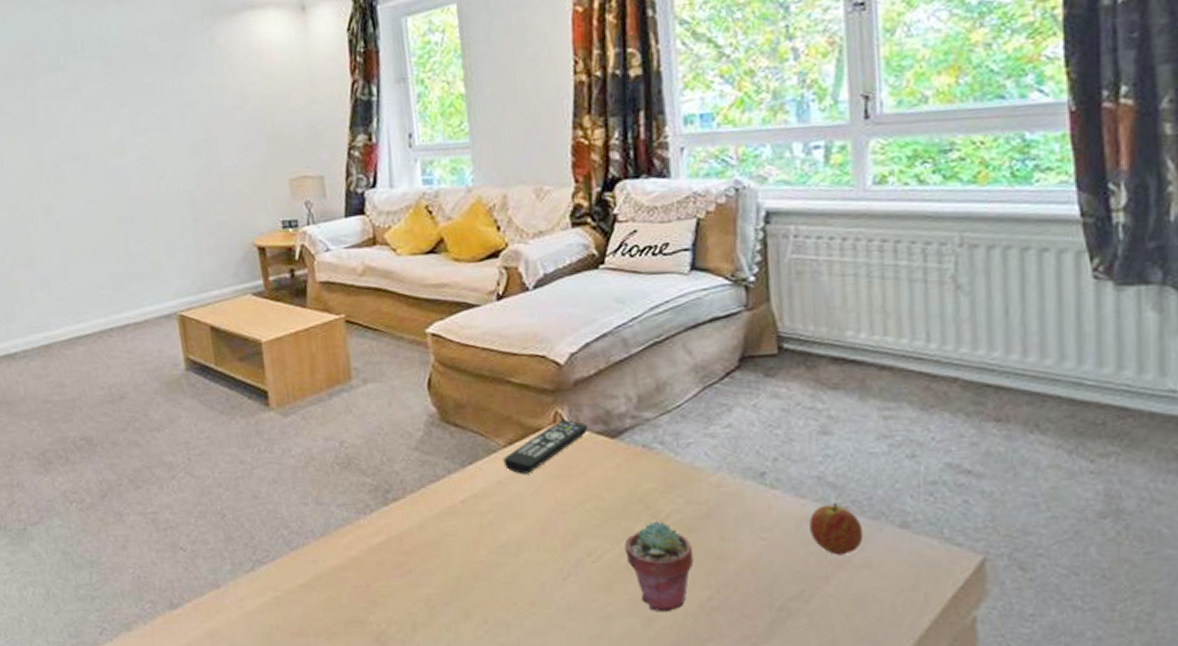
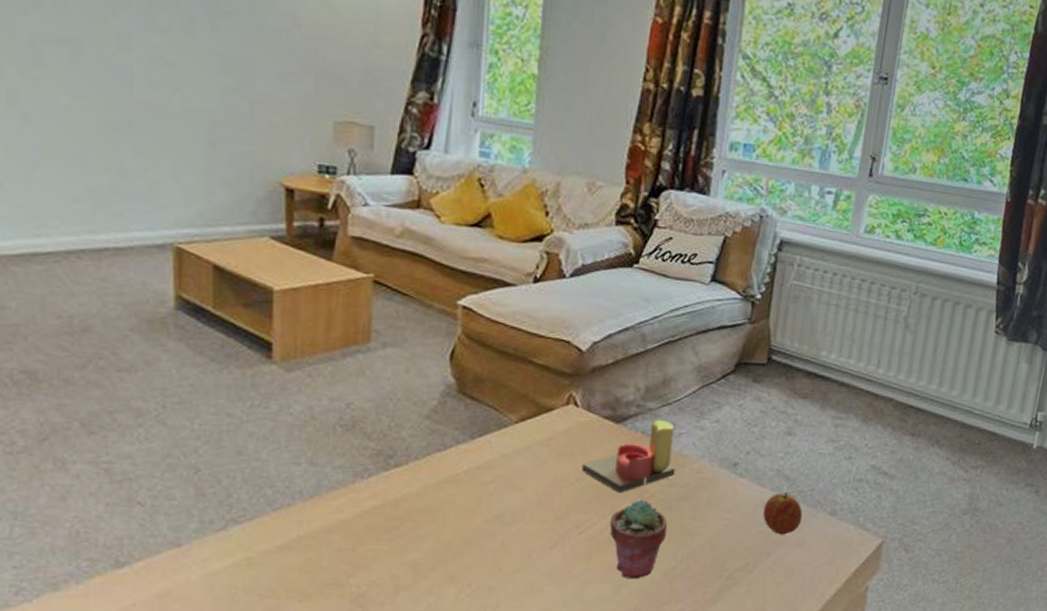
remote control: present [503,420,588,474] -> none [512,403,596,450]
candle: none [582,430,691,515] -> present [582,420,676,493]

